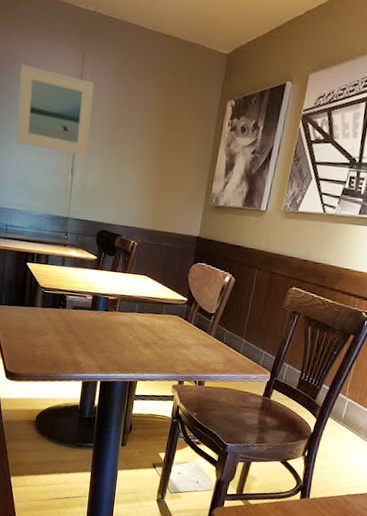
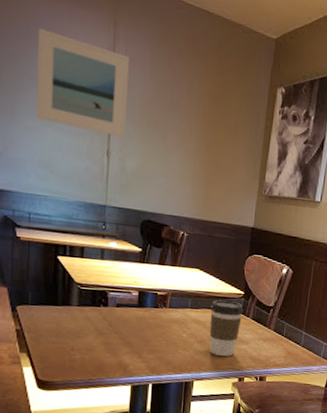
coffee cup: none [153,305,186,360] -> present [209,300,244,357]

